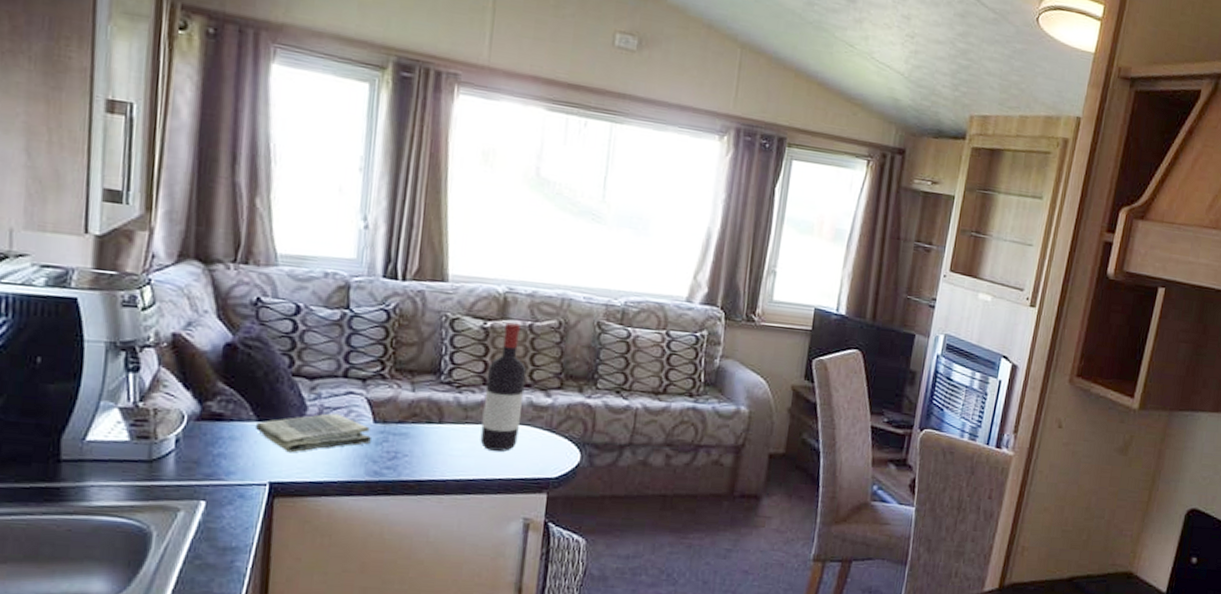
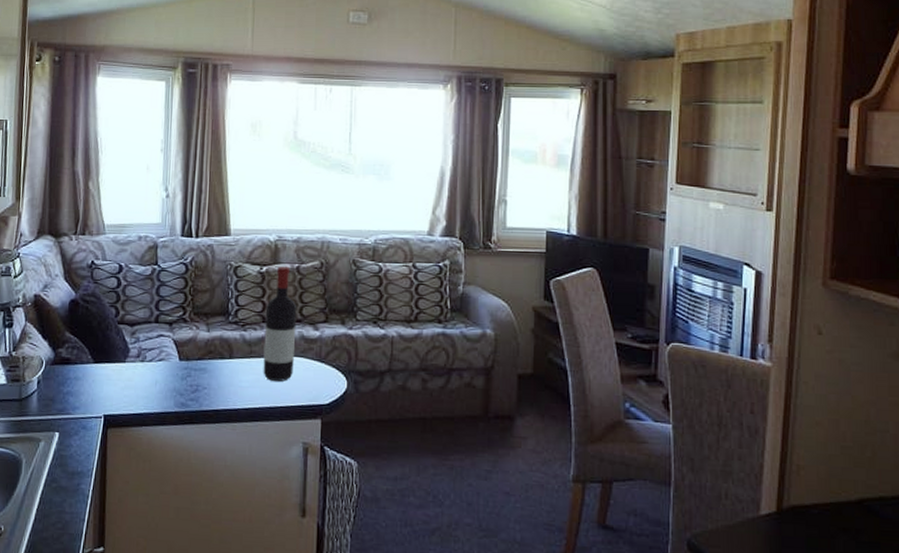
dish towel: present [255,413,373,453] -> none [92,354,179,389]

